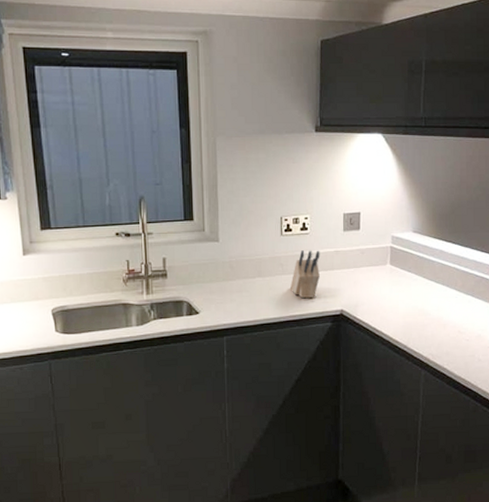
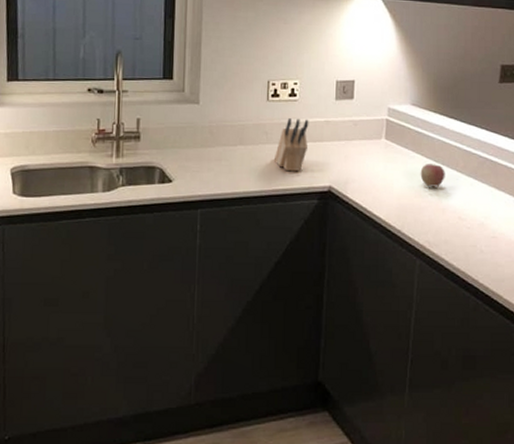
apple: none [423,285,445,306] -> present [420,164,445,187]

